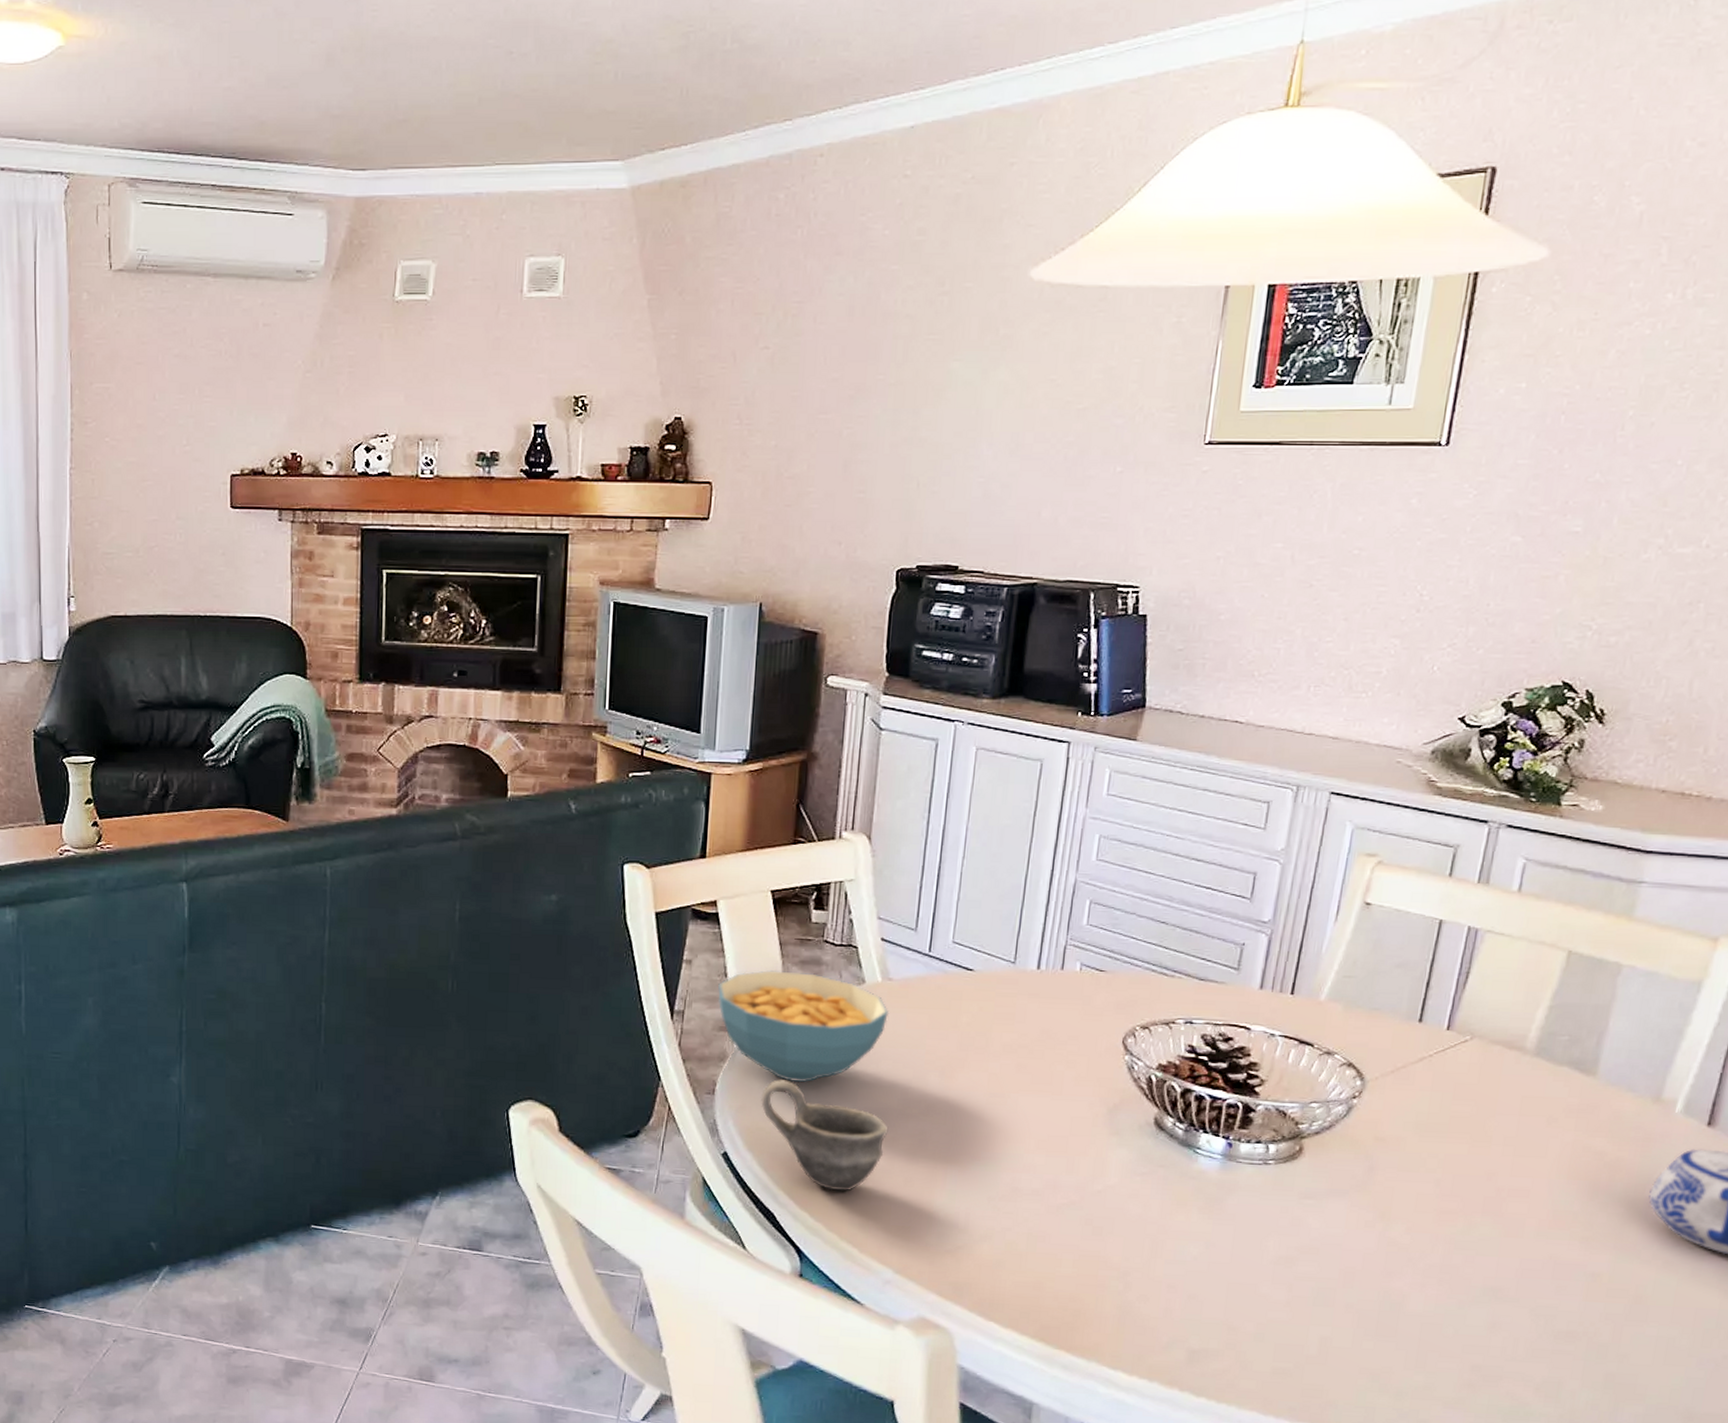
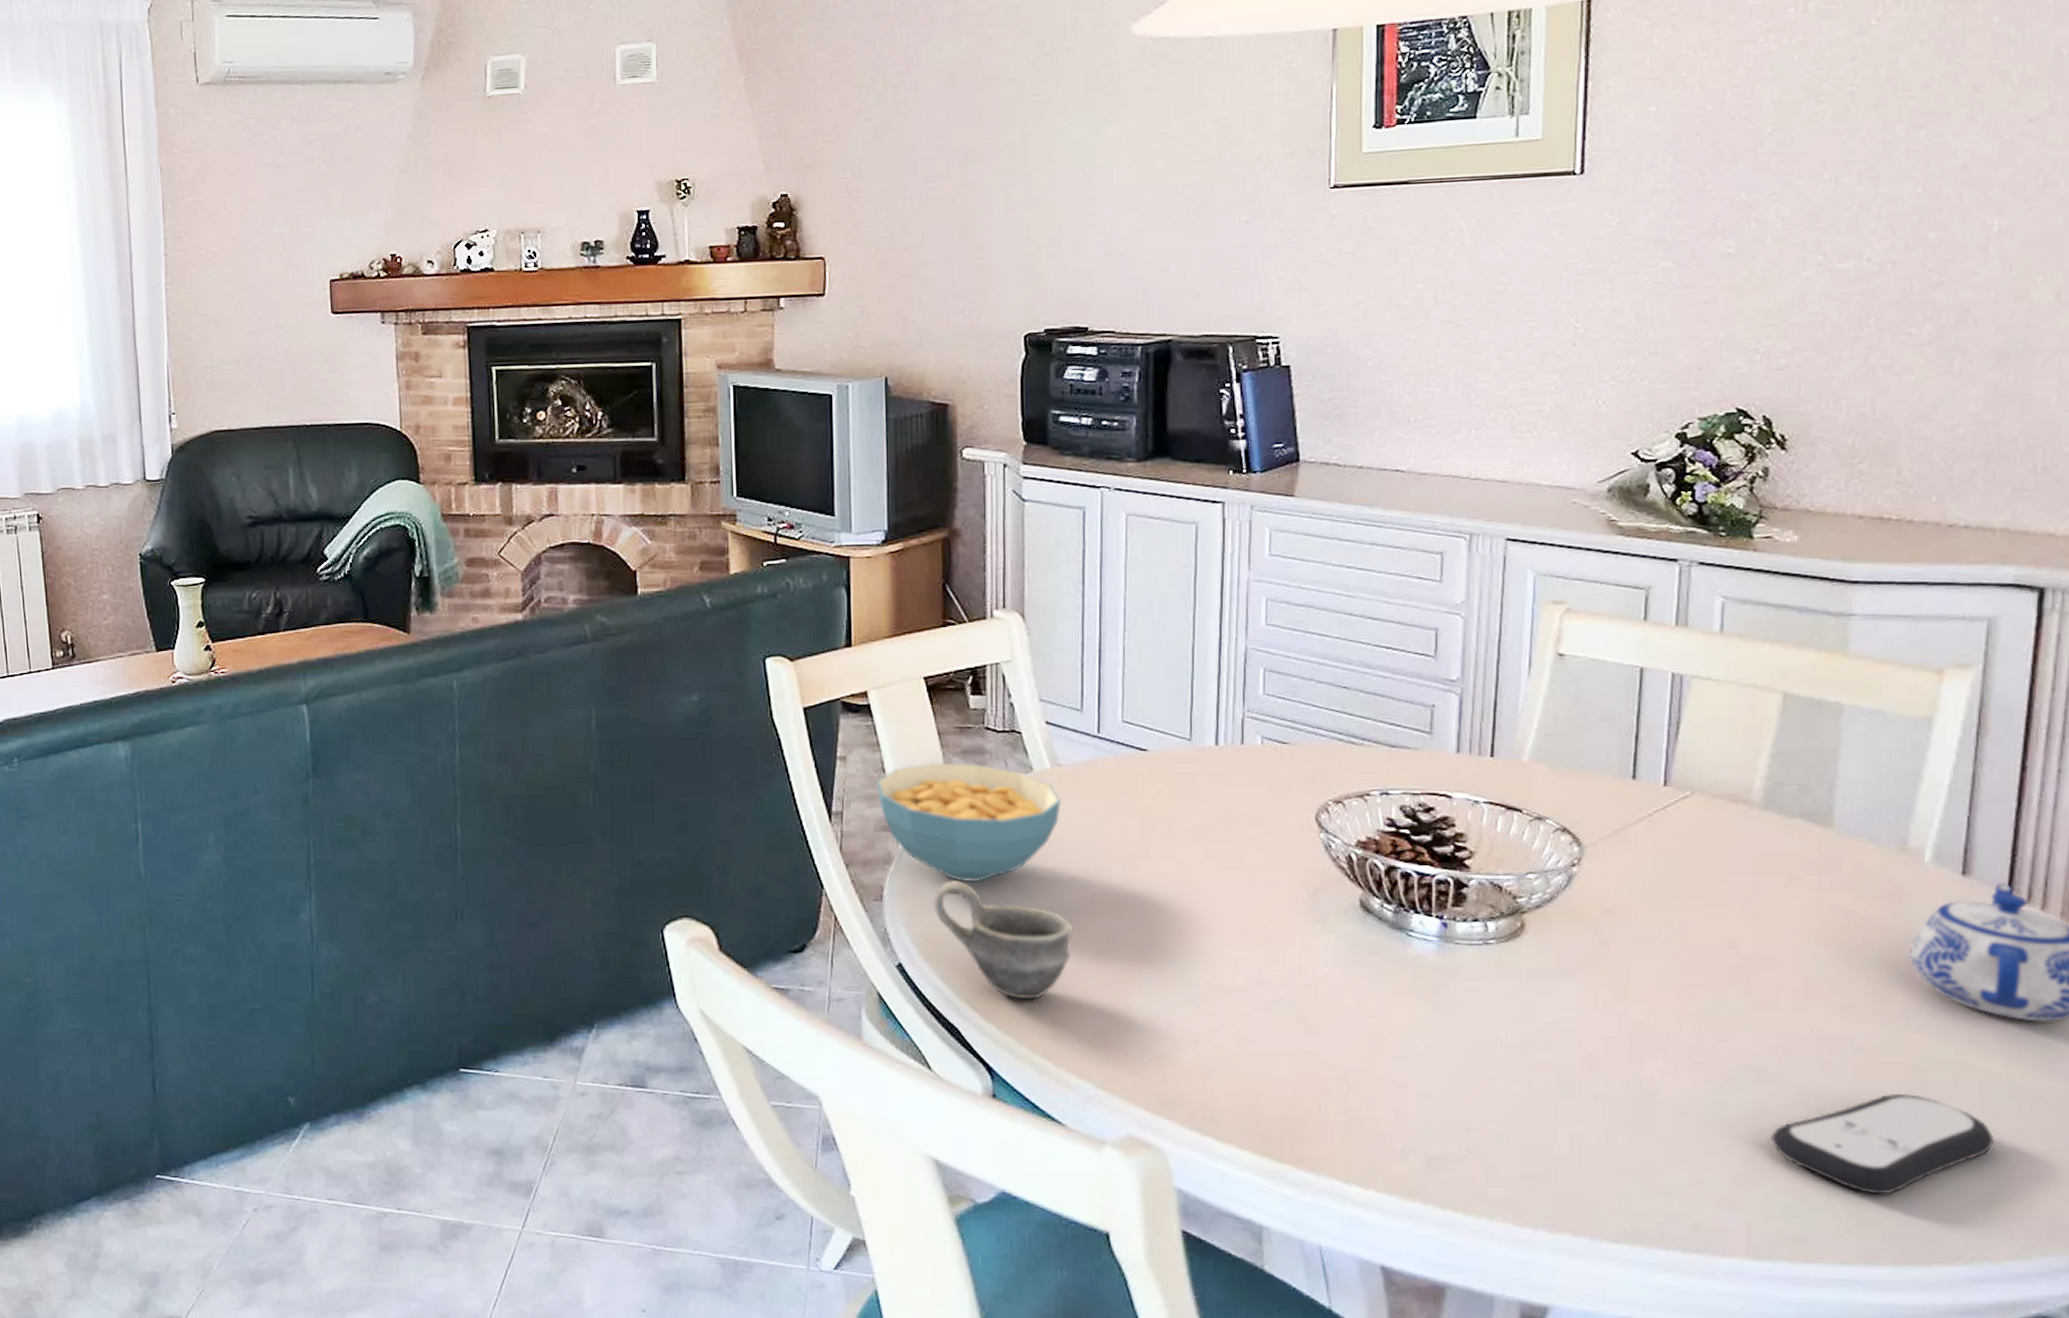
remote control: none [1499,1317,1701,1404] -> present [1770,1094,1995,1195]

